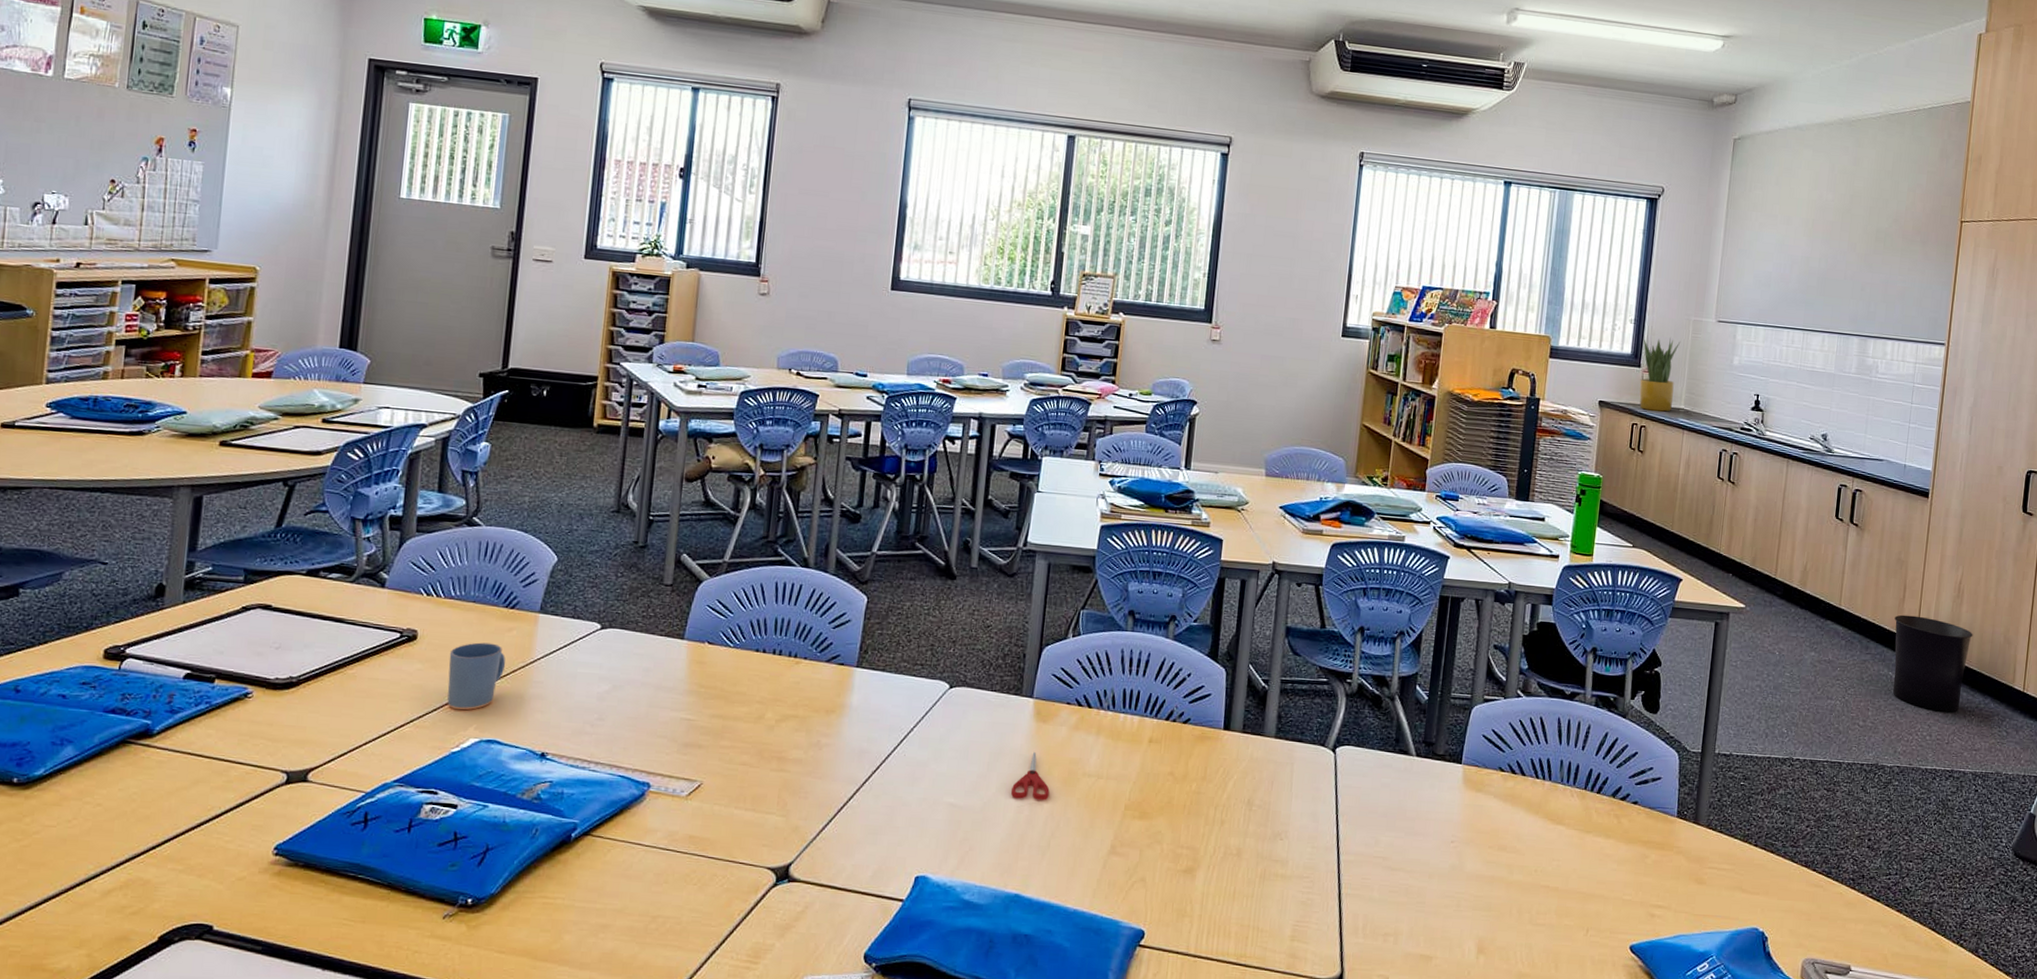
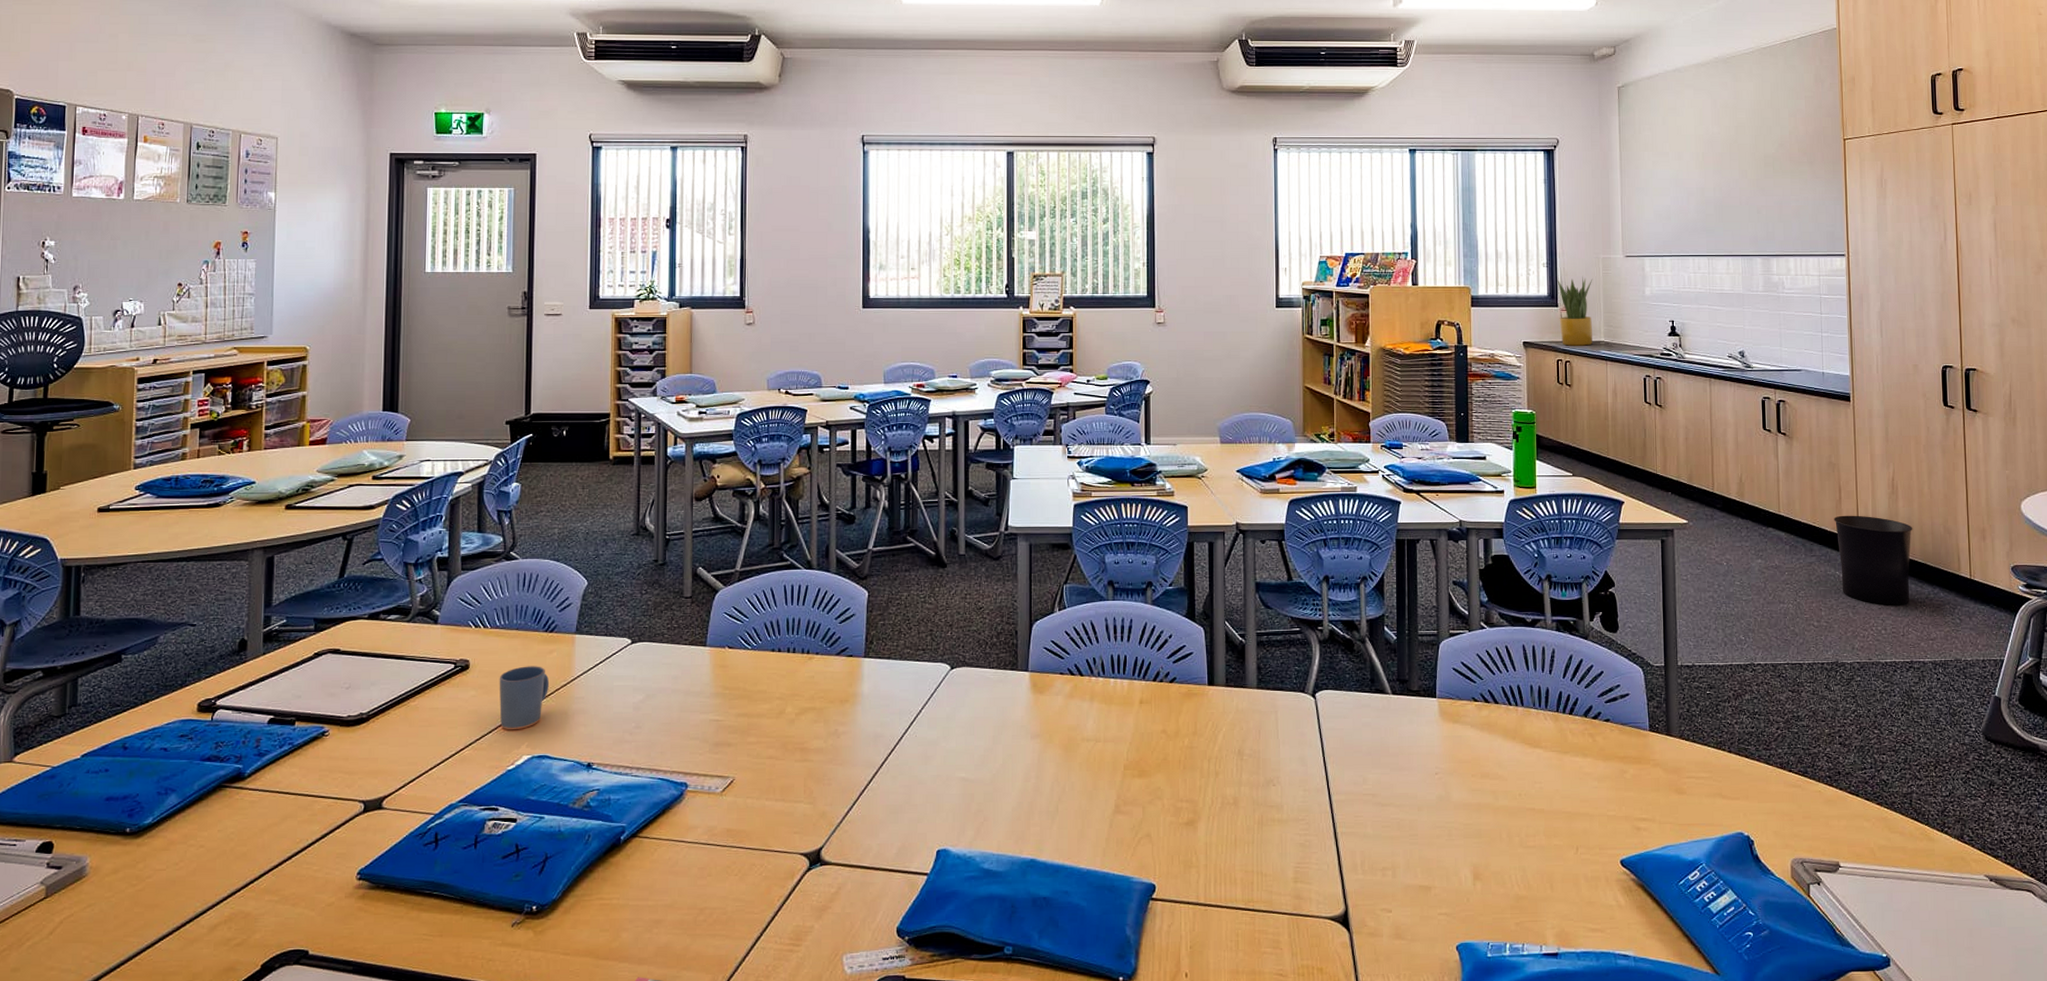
scissors: present [1011,751,1050,801] -> none [1018,721,1053,768]

